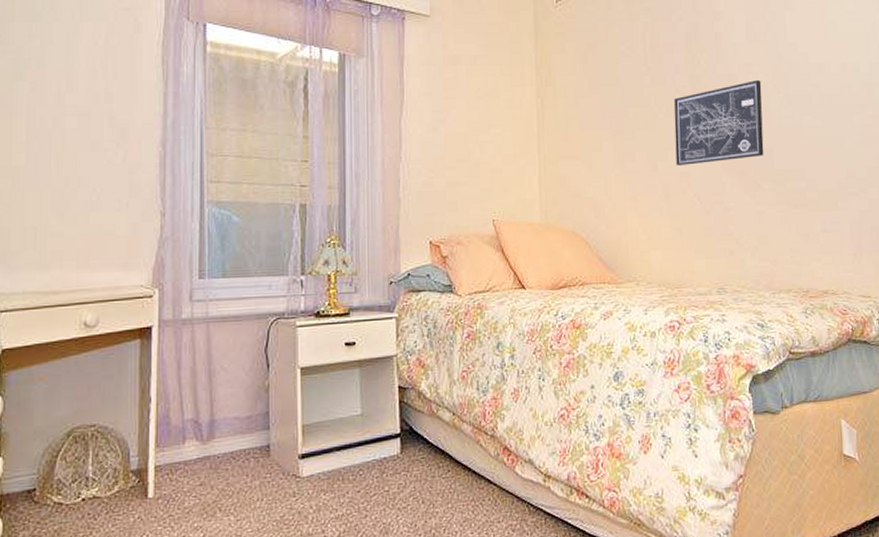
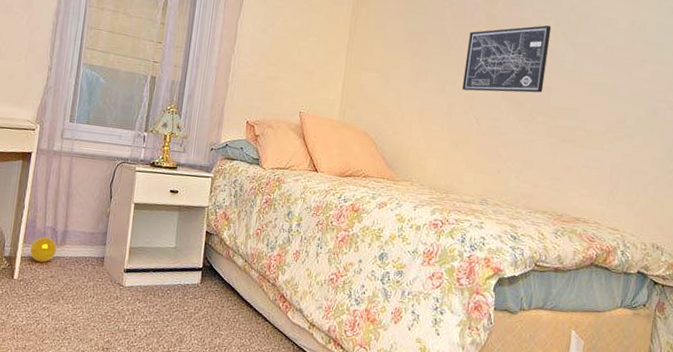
ball: none [166,433,203,469] -> present [30,236,57,263]

